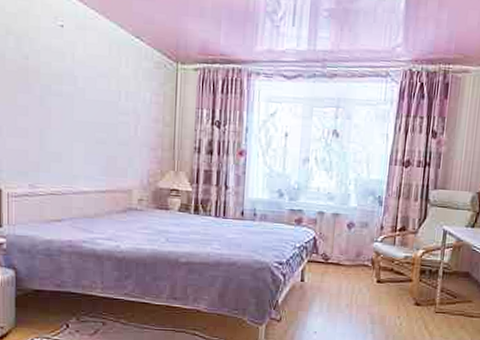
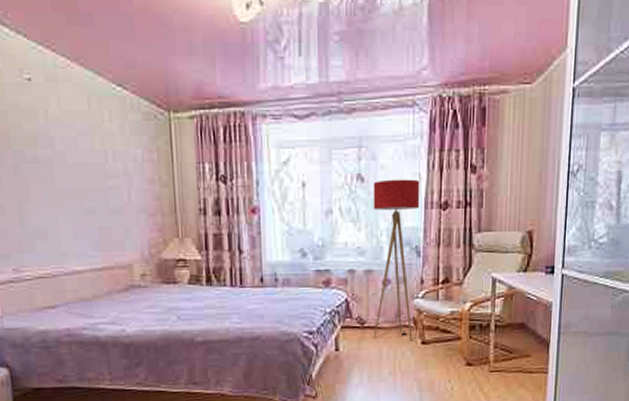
floor lamp: none [335,137,387,279] -> present [373,179,420,341]

